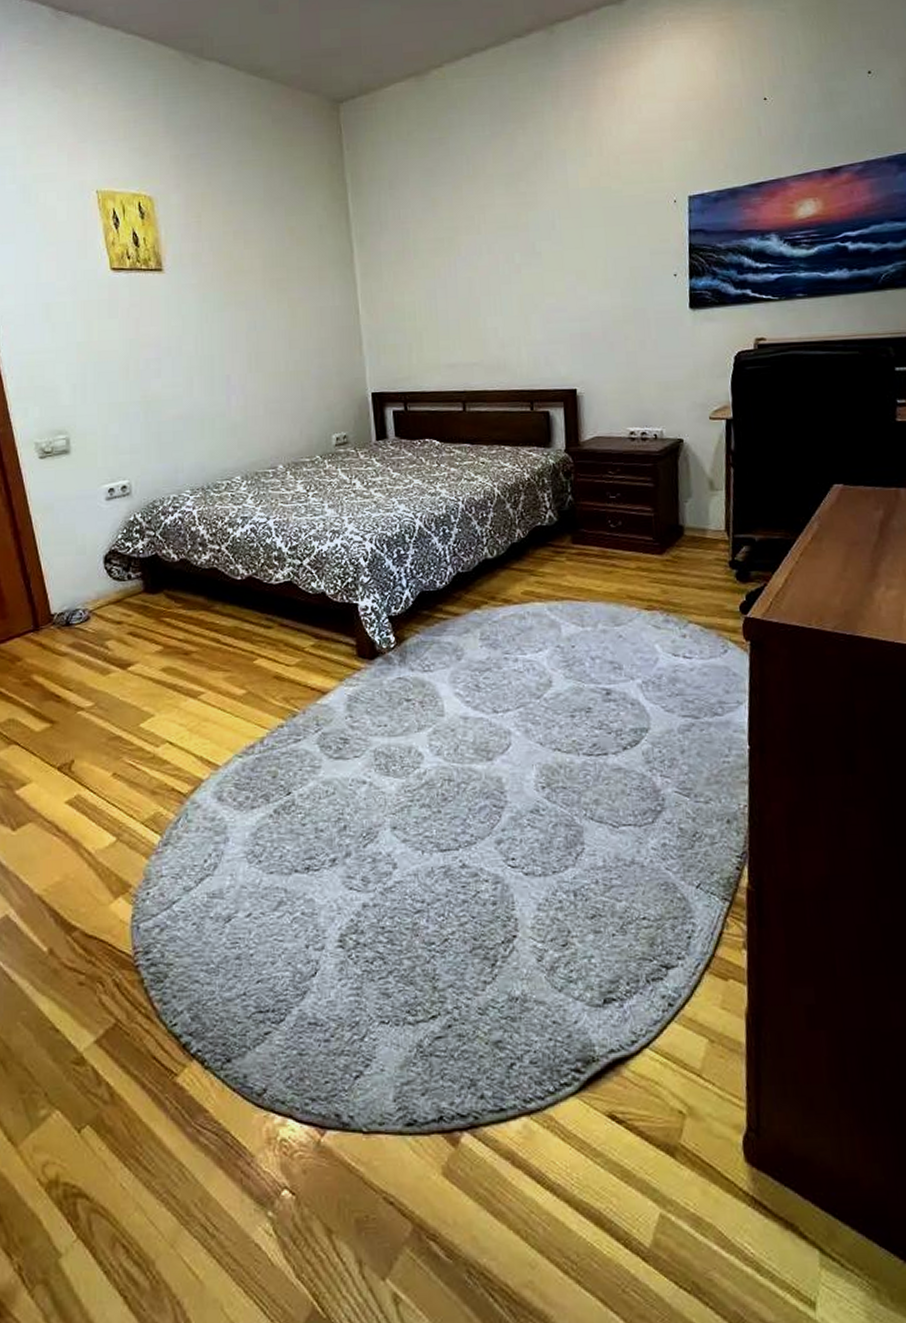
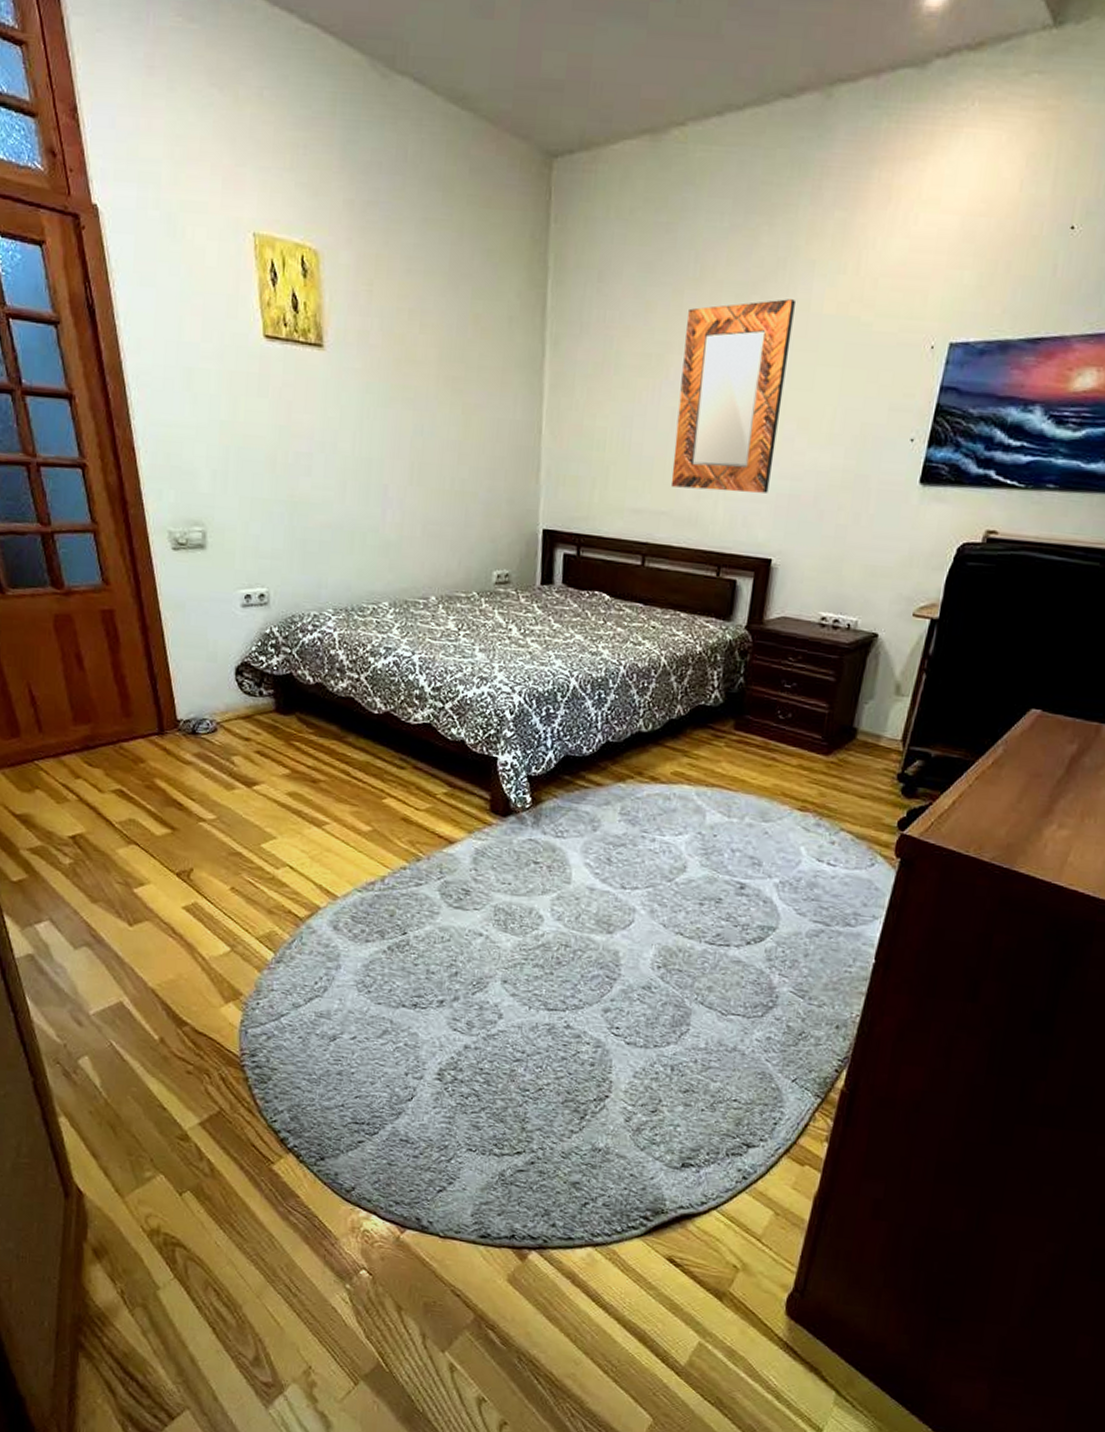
home mirror: none [468,181,562,341] -> present [670,299,795,493]

